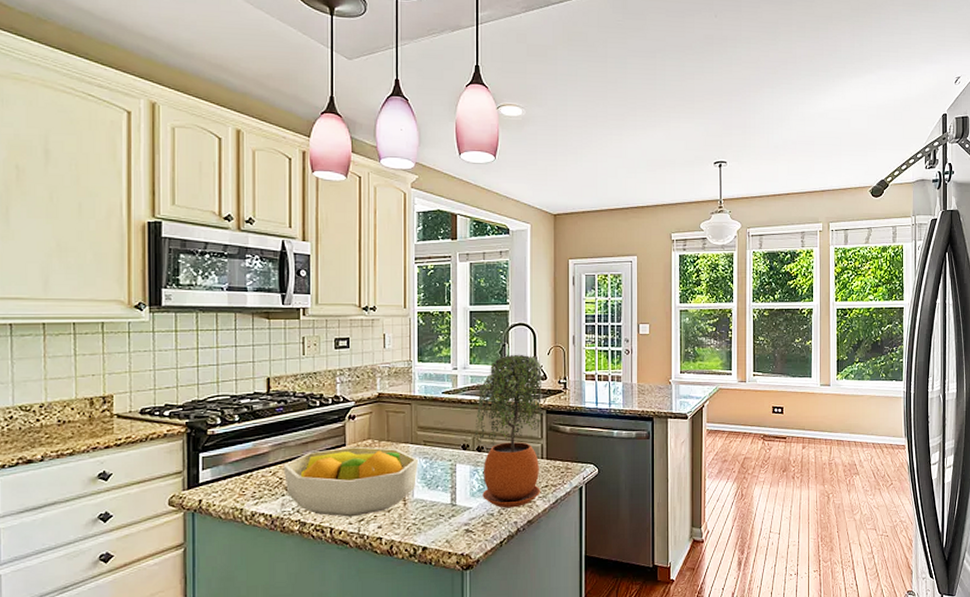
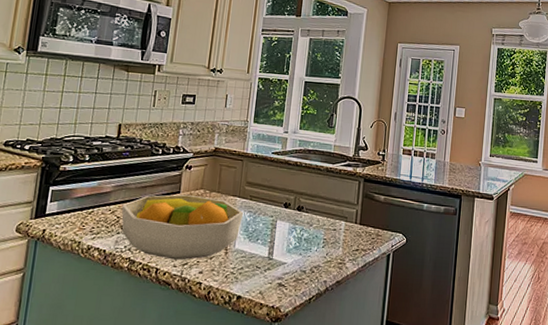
potted plant: present [475,354,543,508] -> none [296,124,364,268]

